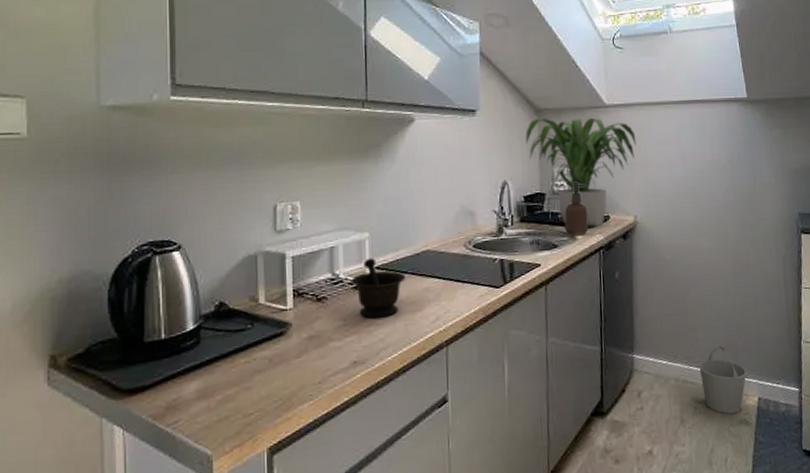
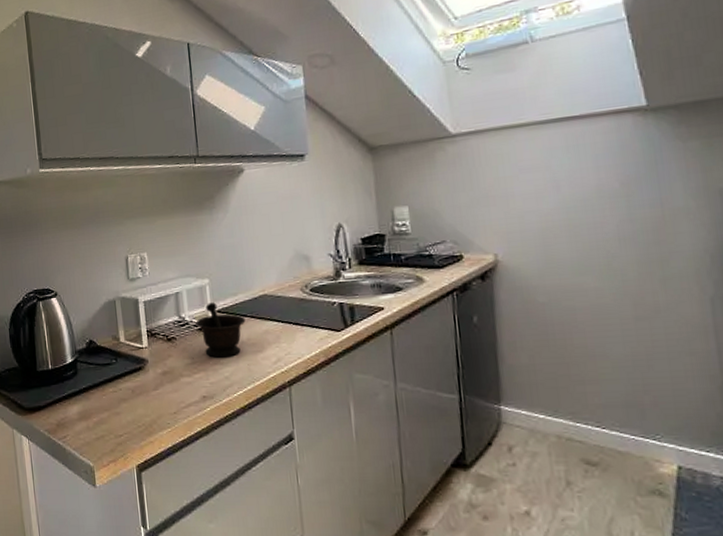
potted plant: present [525,118,636,227] -> none [359,150,493,268]
soap dispenser: present [564,182,589,236] -> none [408,221,438,278]
bucket: present [699,346,747,414] -> none [588,403,660,481]

